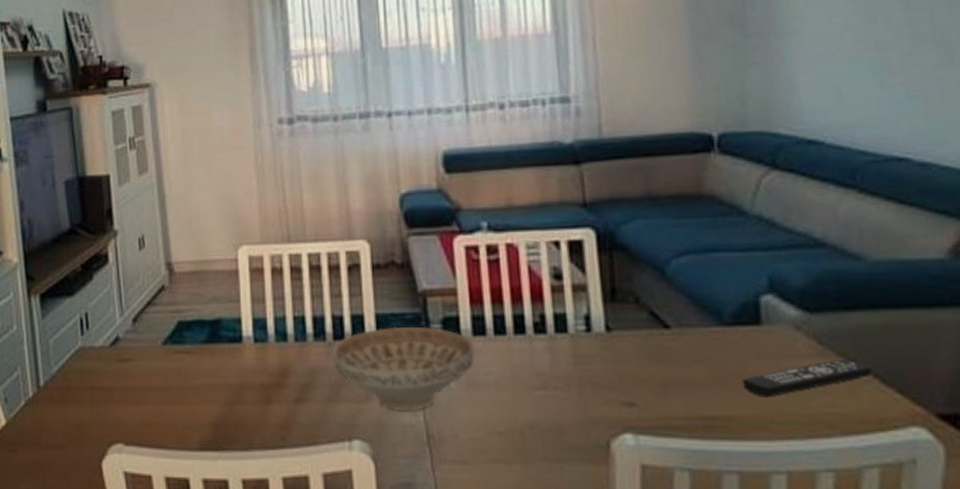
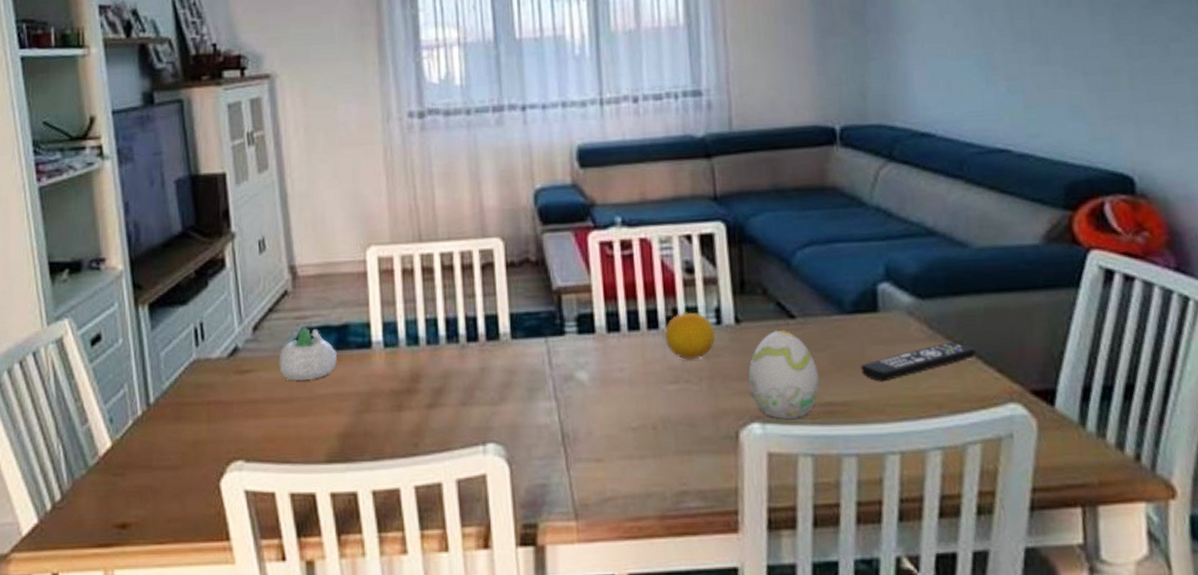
succulent planter: none [156,321,210,370] -> present [279,327,337,380]
decorative bowl: present [331,326,476,412] -> none [464,324,610,412]
fruit: none [531,317,586,367] -> present [664,310,716,360]
decorative egg: none [620,339,697,431] -> present [748,329,819,419]

